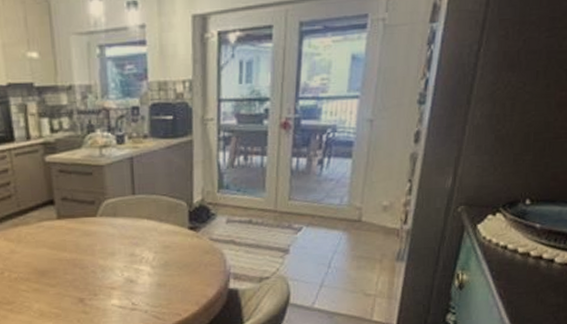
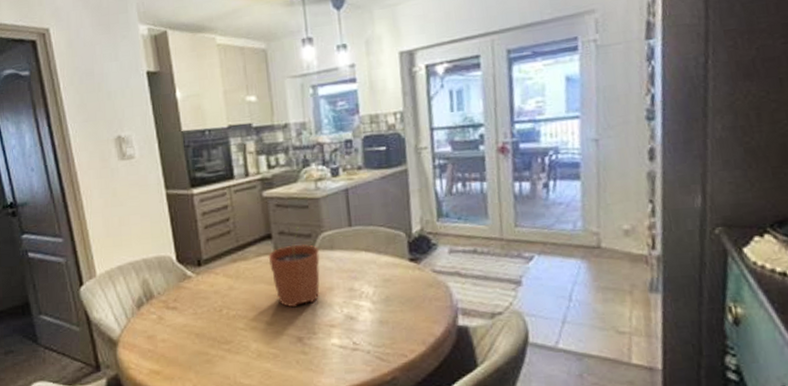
plant pot: none [50,194,103,270] -> present [268,227,320,307]

